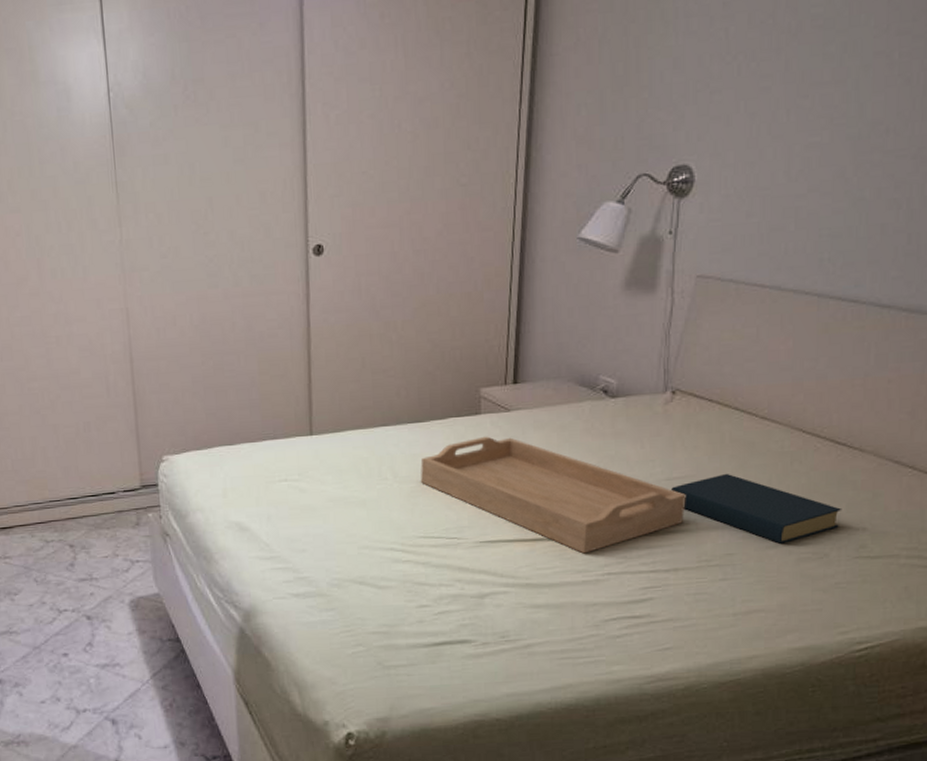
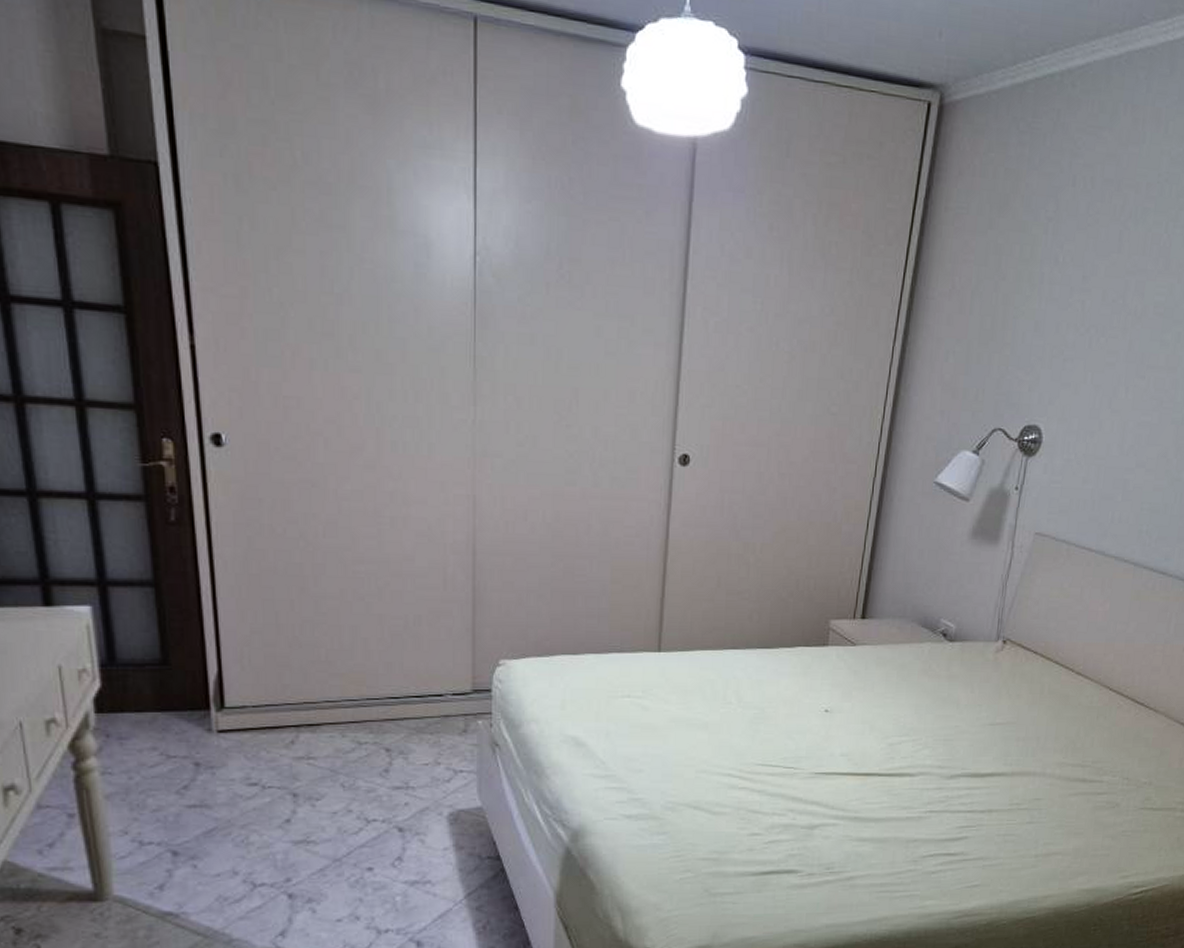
serving tray: present [420,436,686,554] -> none [765,668,1006,791]
hardback book: present [671,473,842,544] -> none [993,722,1135,792]

